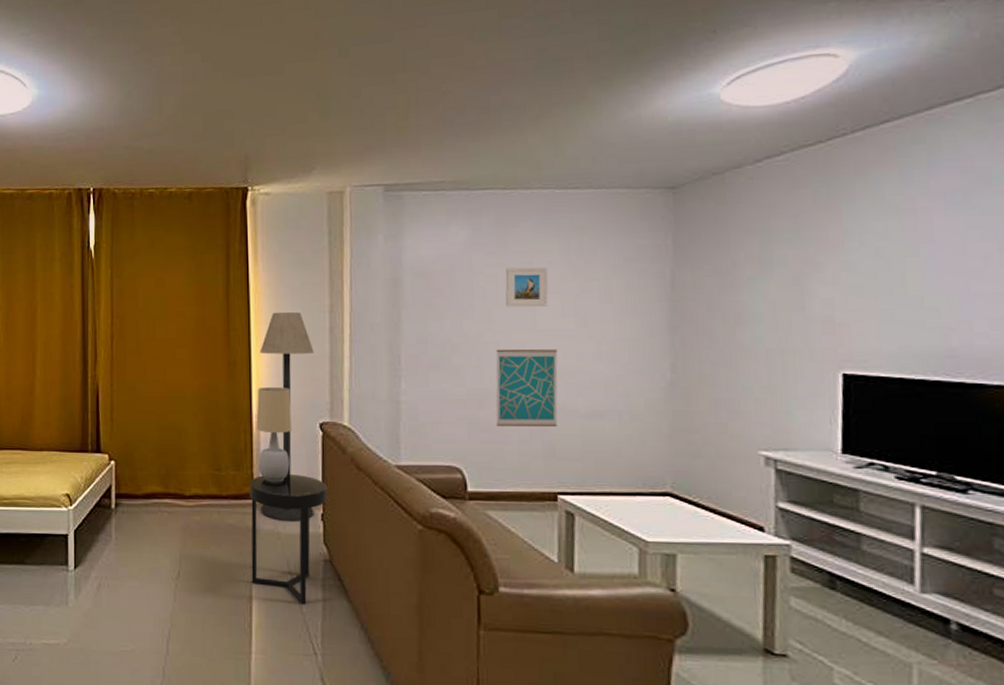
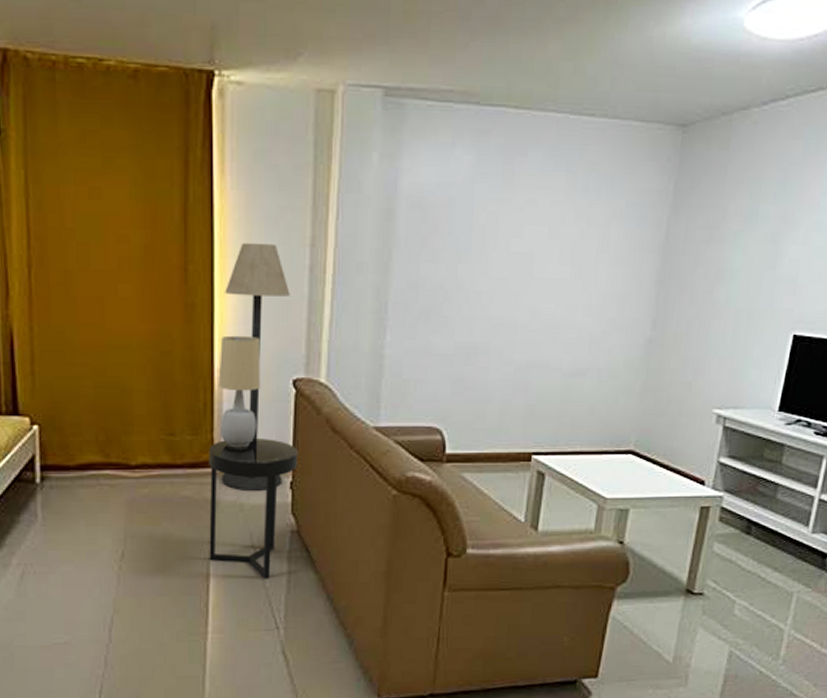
wall art: present [496,349,558,426] -> none [481,298,549,384]
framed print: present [505,267,549,307] -> none [505,205,552,252]

